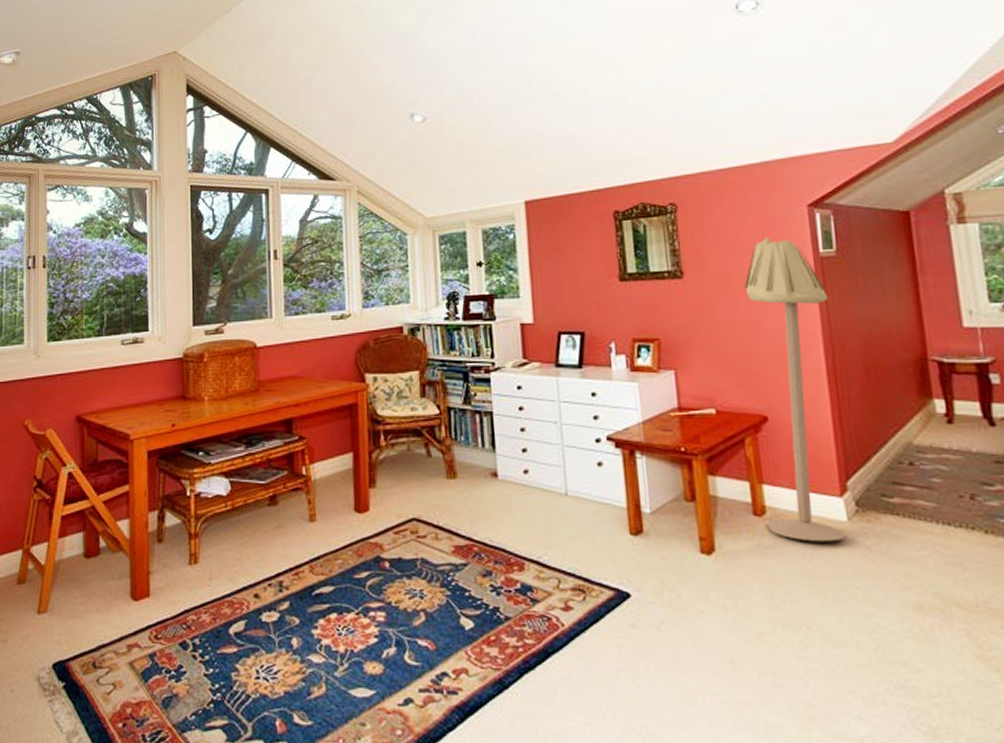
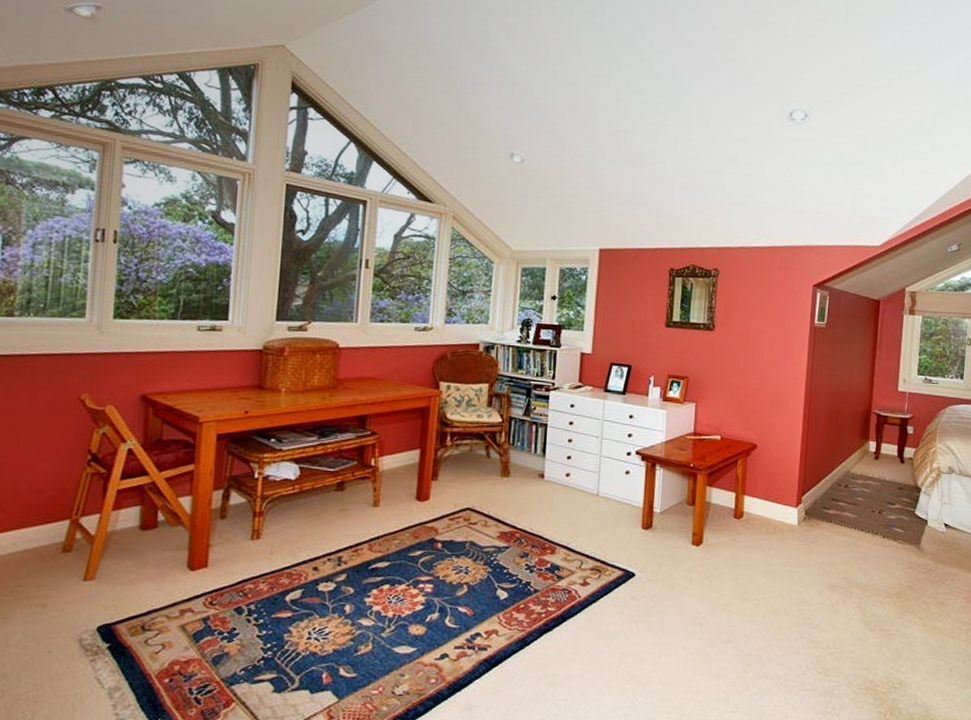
floor lamp: present [745,237,846,542] -> none [742,306,815,540]

